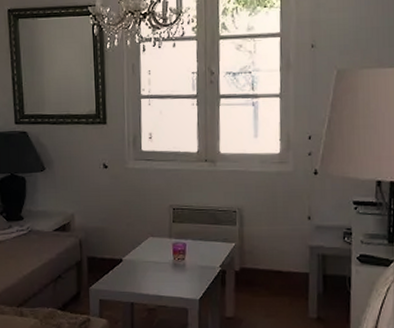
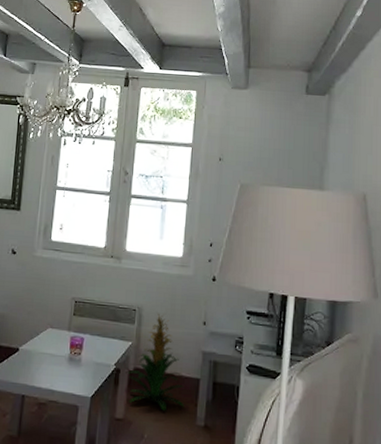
indoor plant: none [232,212,295,306] -> present [126,313,185,411]

